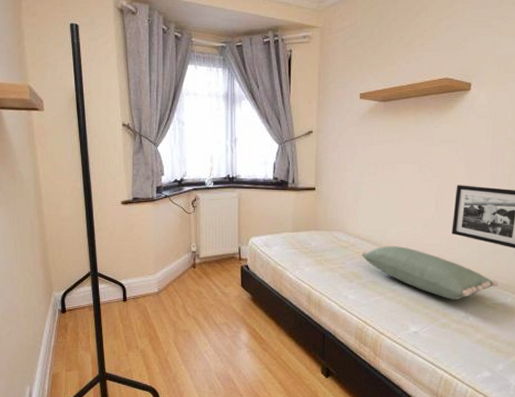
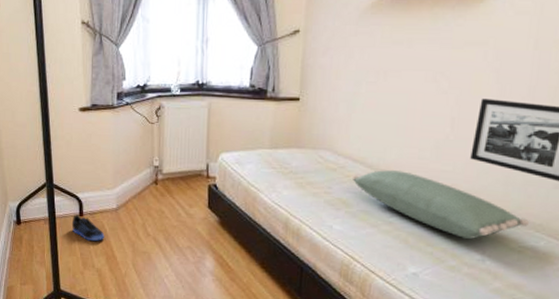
sneaker: none [115,300,148,324] -> present [71,214,105,241]

